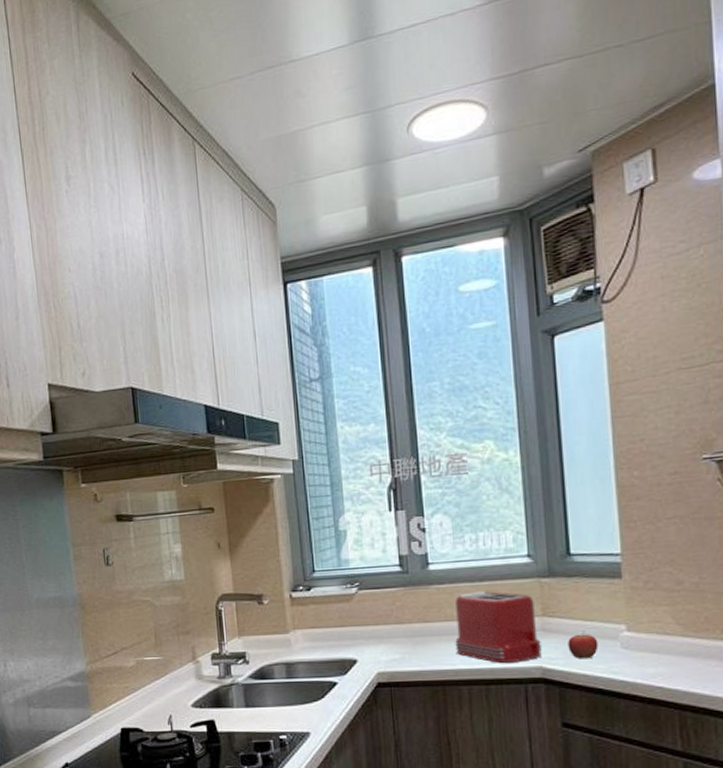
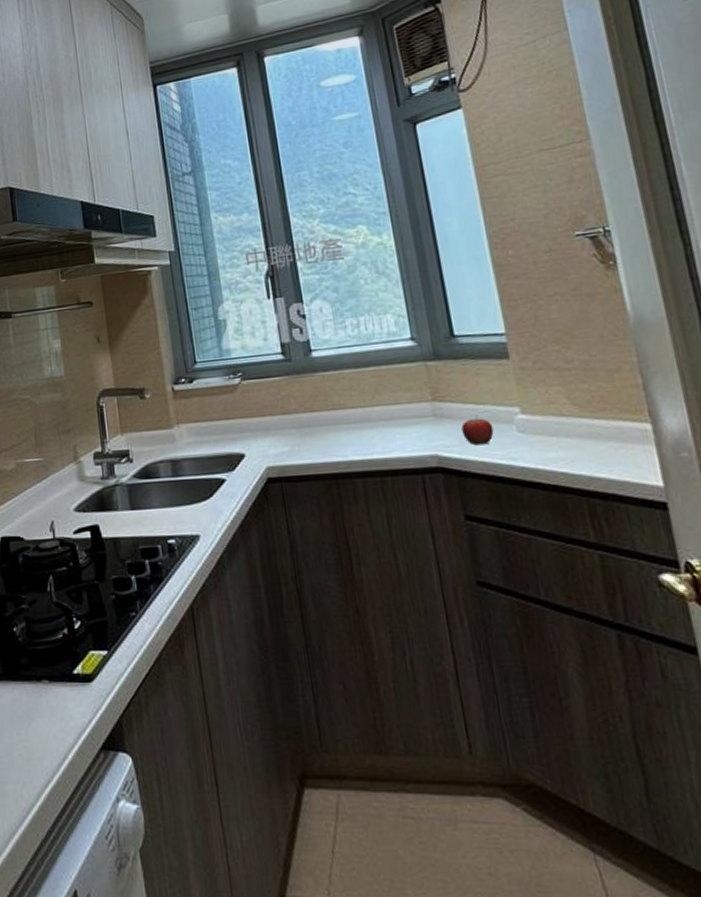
toaster: present [455,591,542,663] -> none [341,376,436,453]

